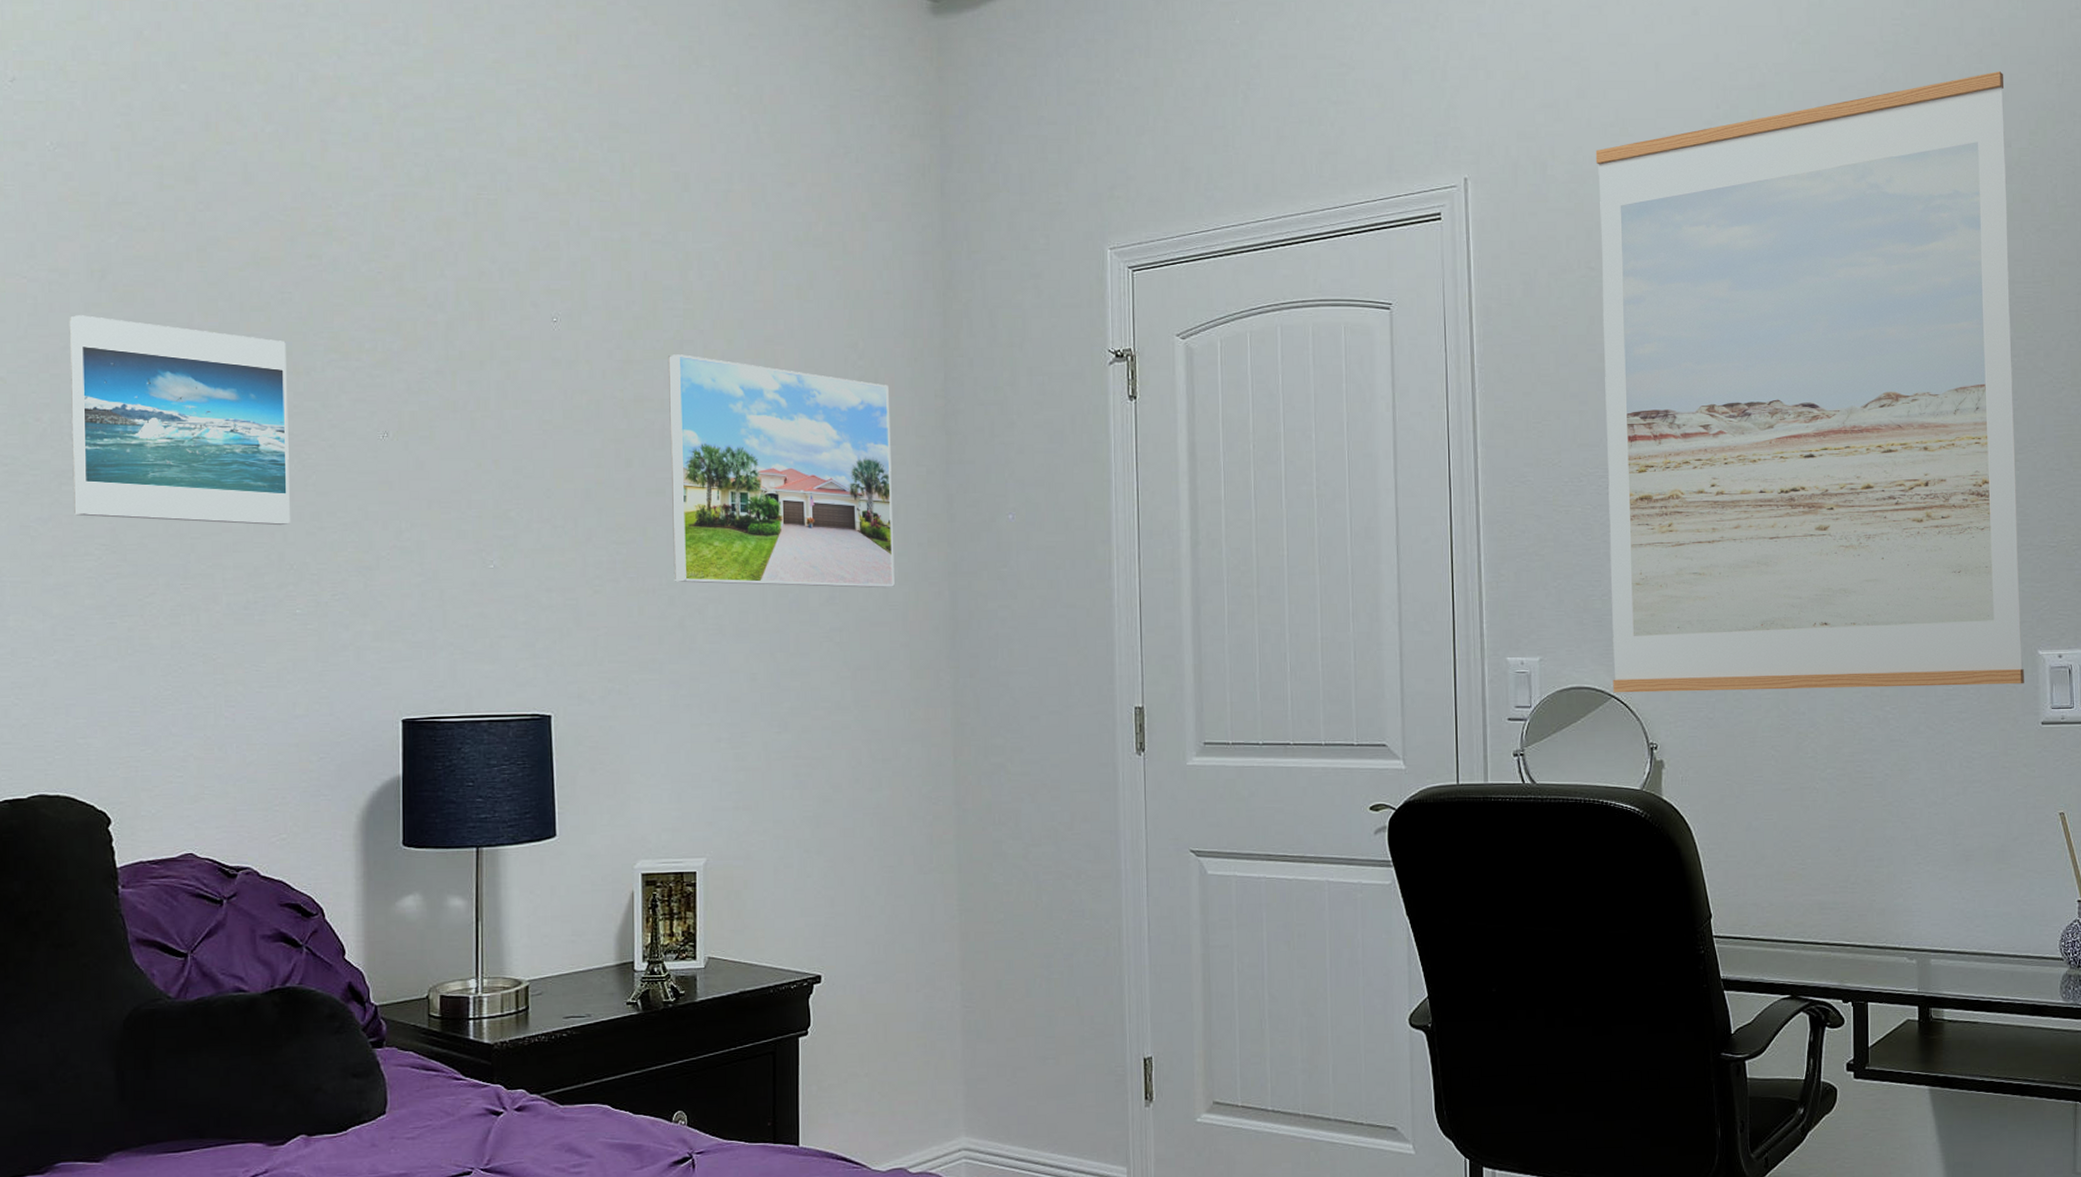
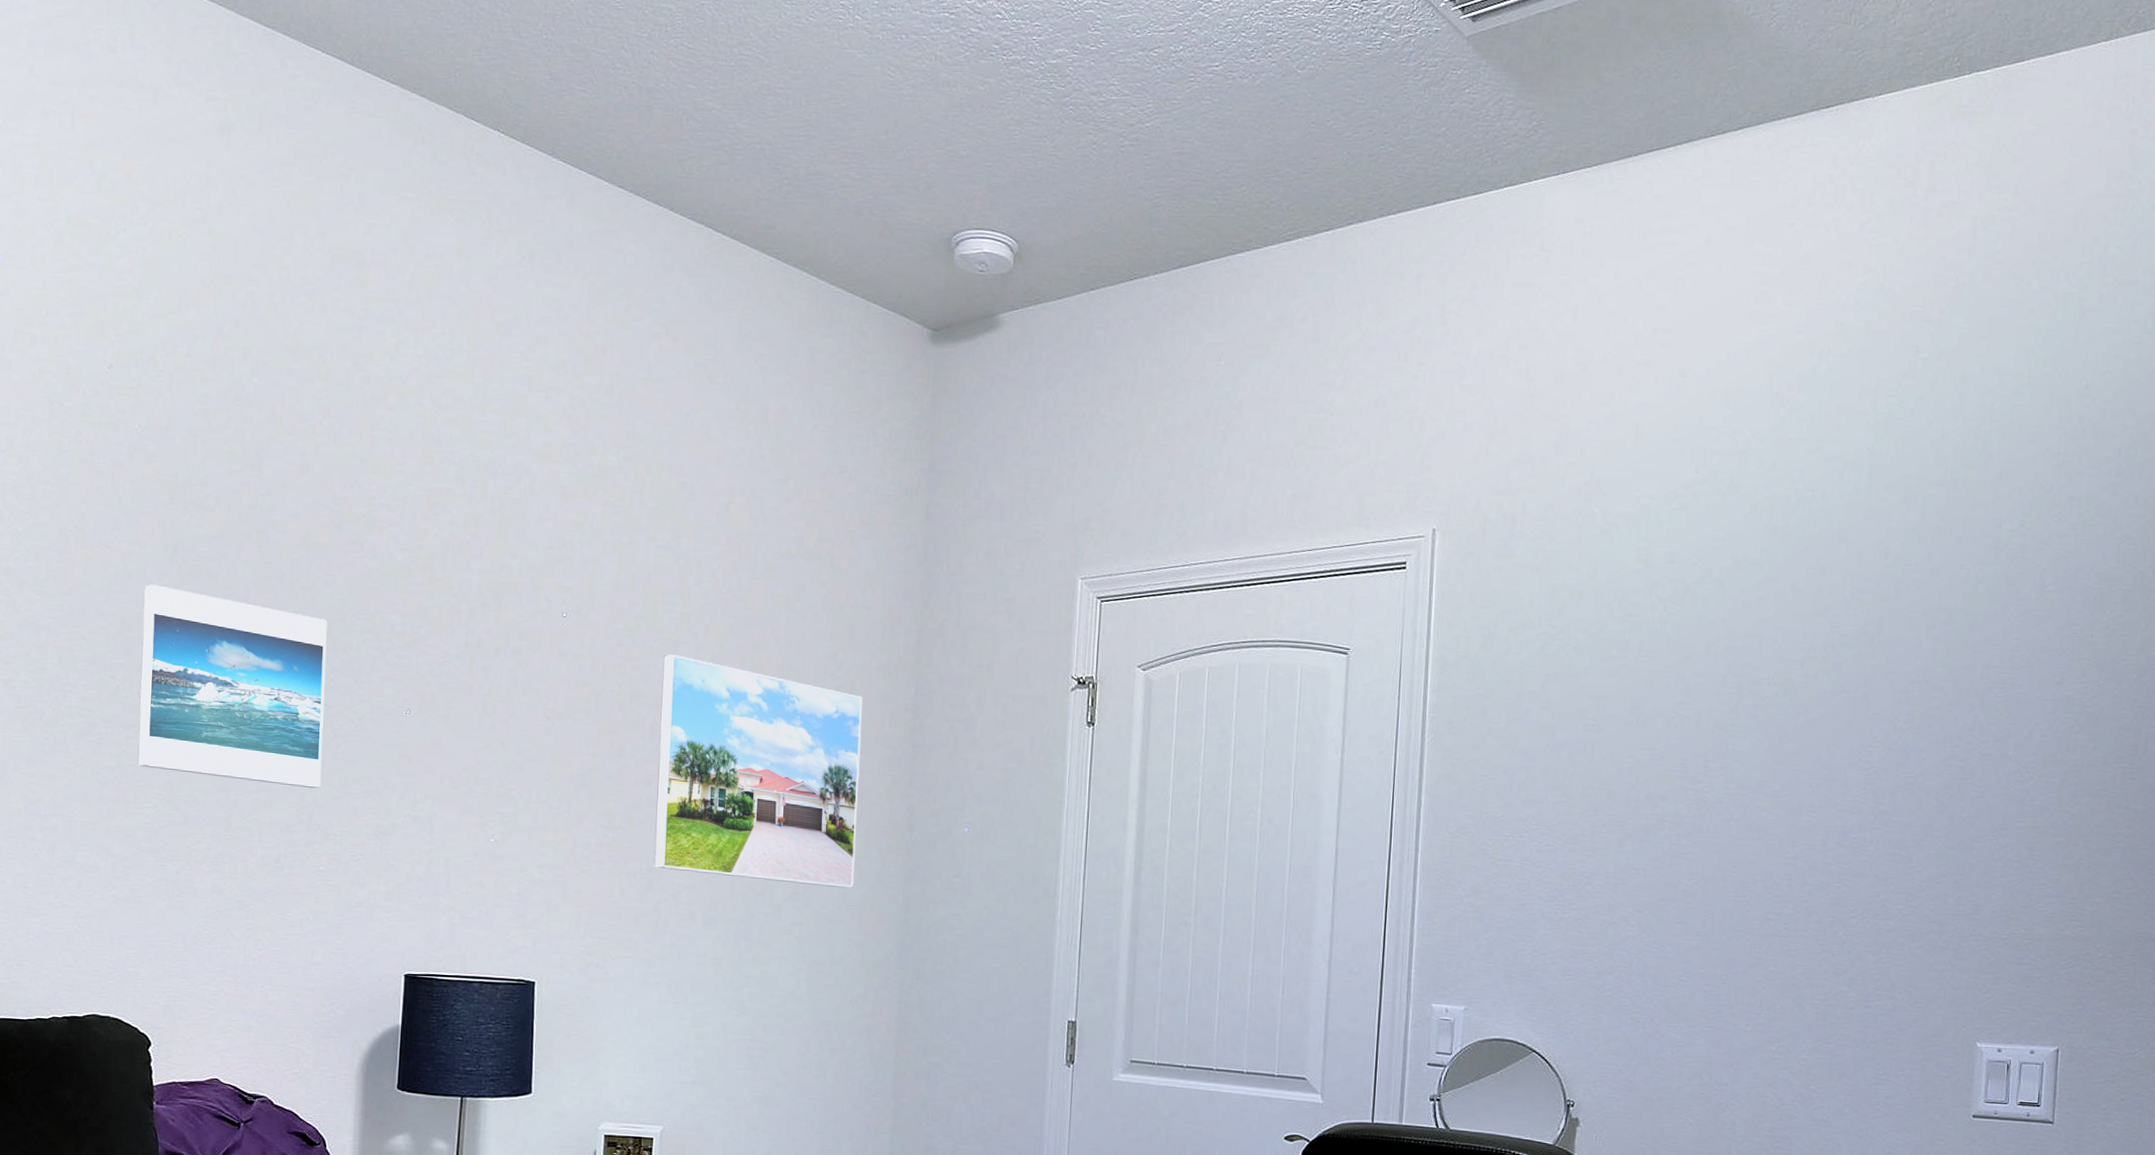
wall art: present [1595,71,2024,693] -> none [1535,449,2000,1075]

